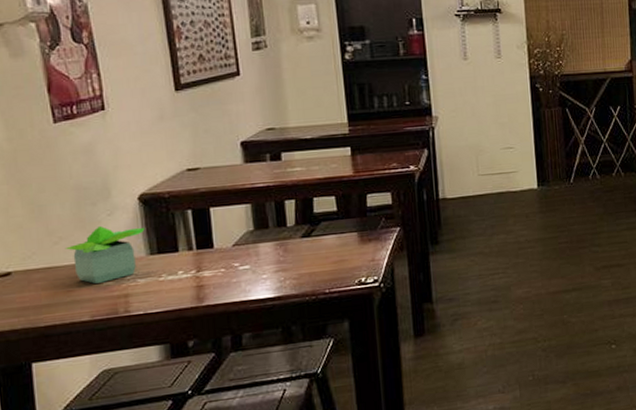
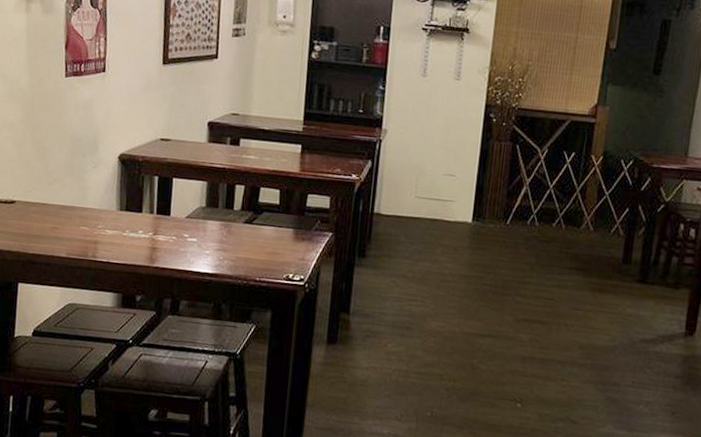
potted plant: present [64,225,145,285] -> none [57,175,119,227]

